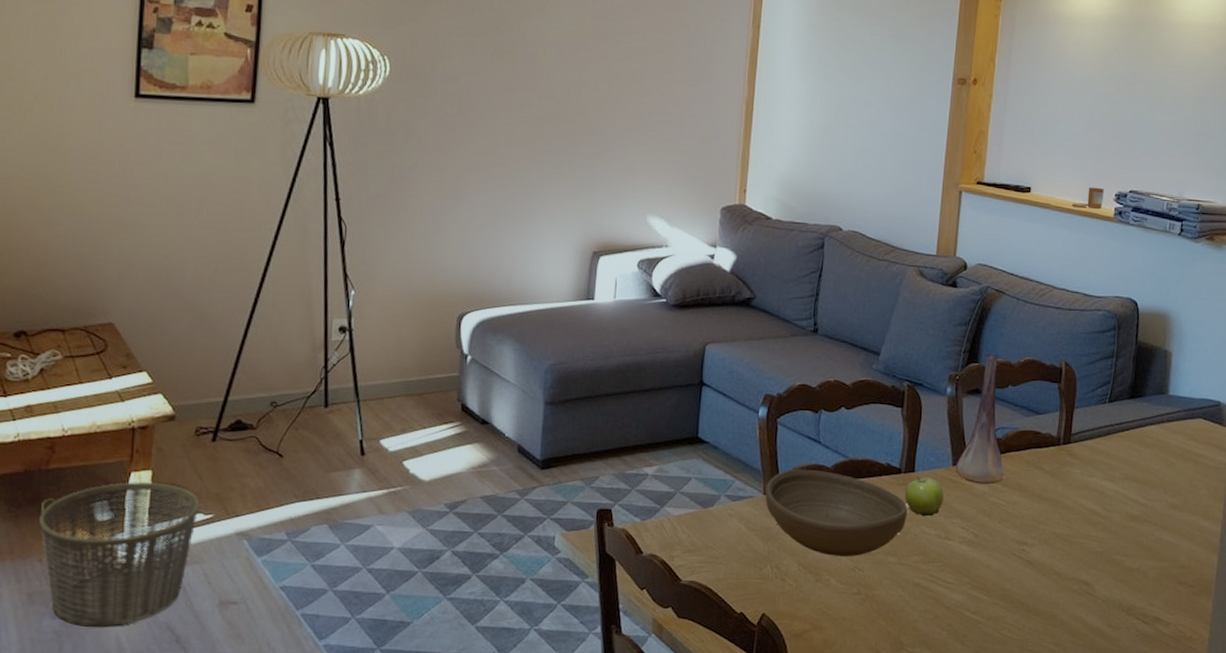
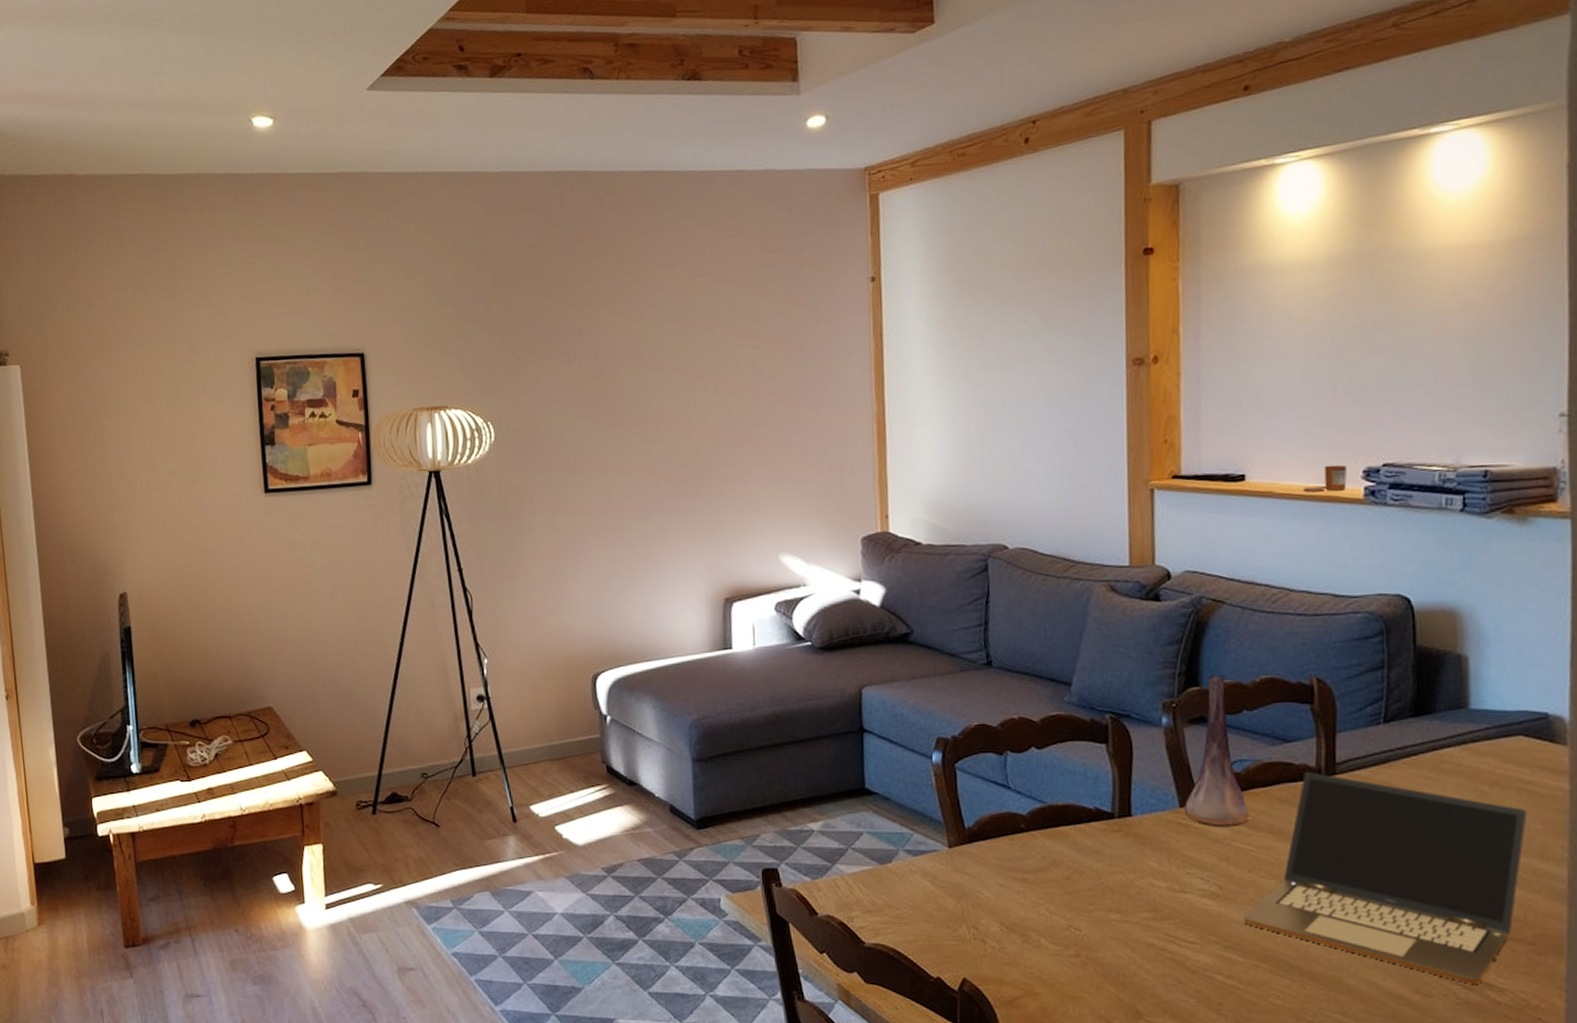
basket: present [39,481,202,627] -> none [230,854,371,992]
bowl: present [765,469,908,556] -> none [950,818,1128,914]
fruit: present [905,476,944,517] -> none [1122,821,1172,867]
laptop: none [990,440,1199,619] -> present [1244,772,1527,984]

